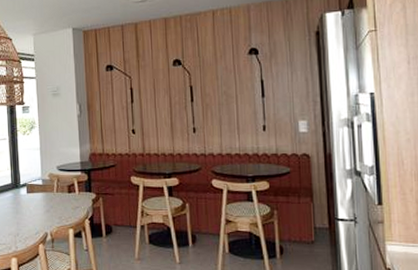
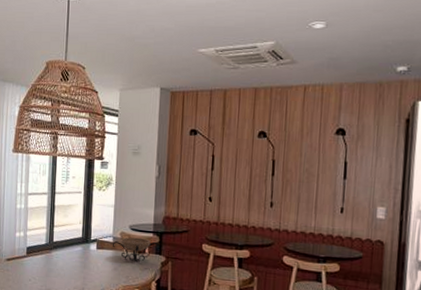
decorative bowl: none [41,177,88,202] -> present [112,237,159,262]

